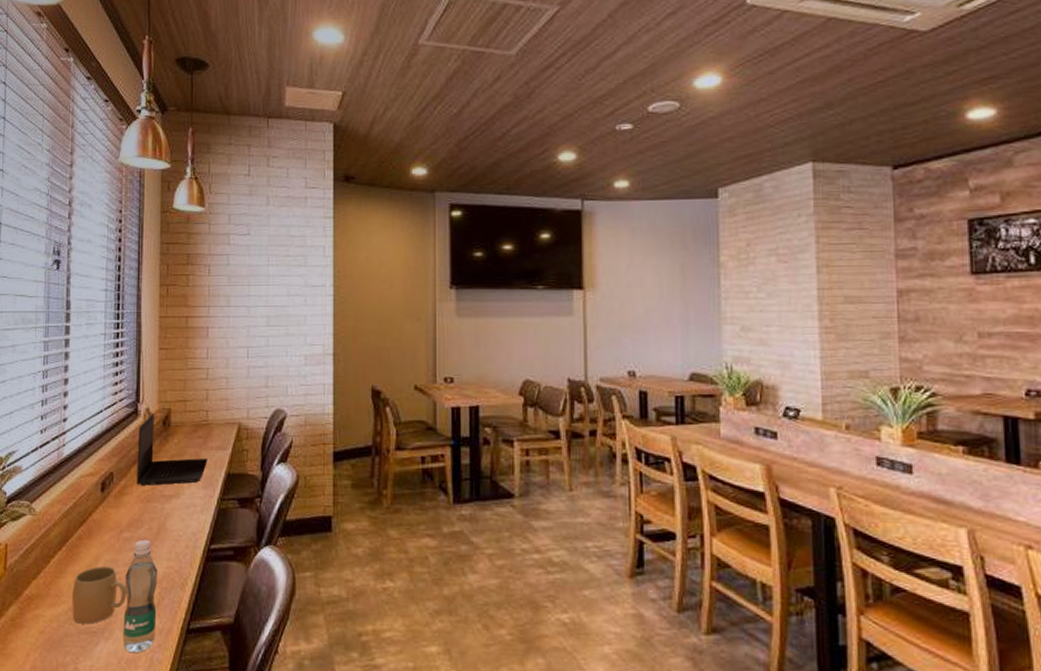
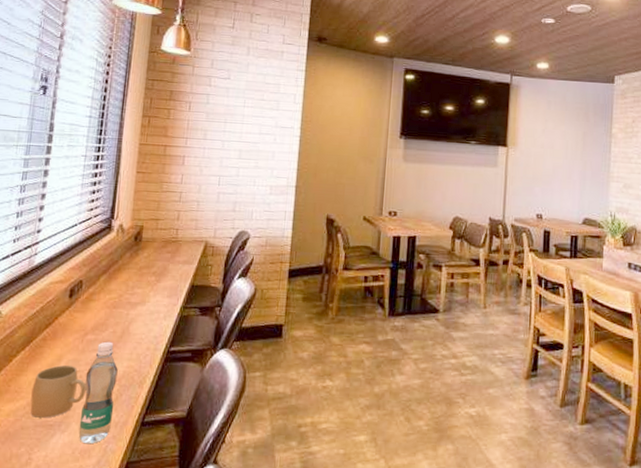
laptop: present [136,413,207,486] -> none [104,229,174,293]

